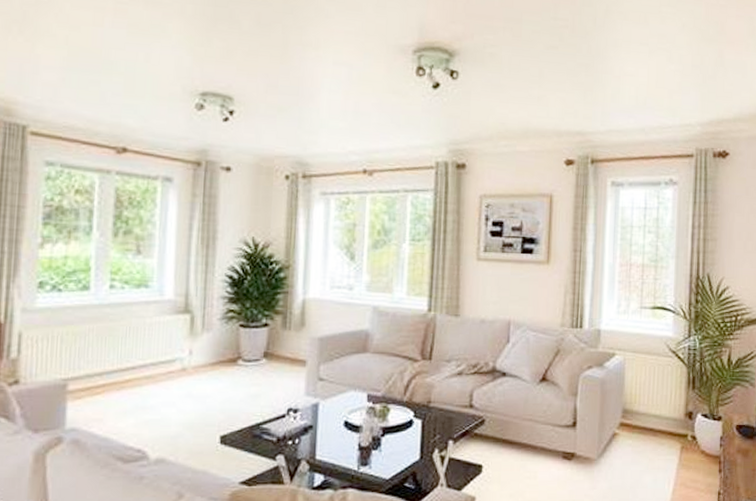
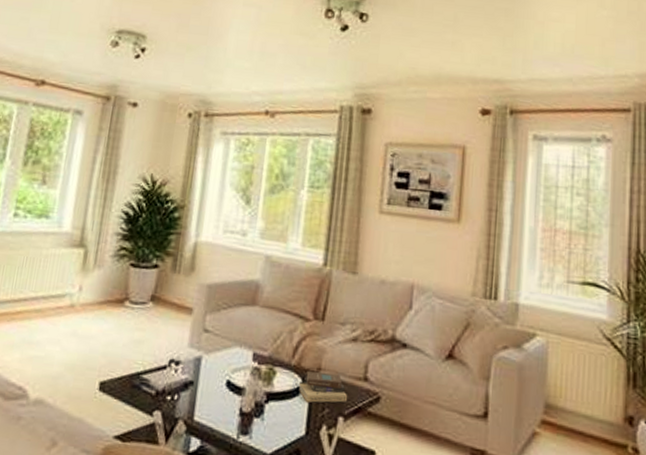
books: none [412,404,456,431] -> present [299,371,348,403]

